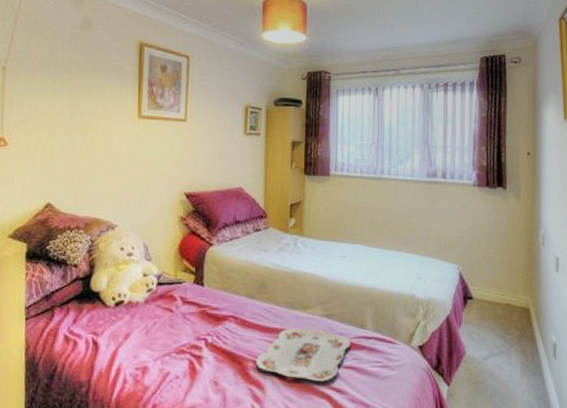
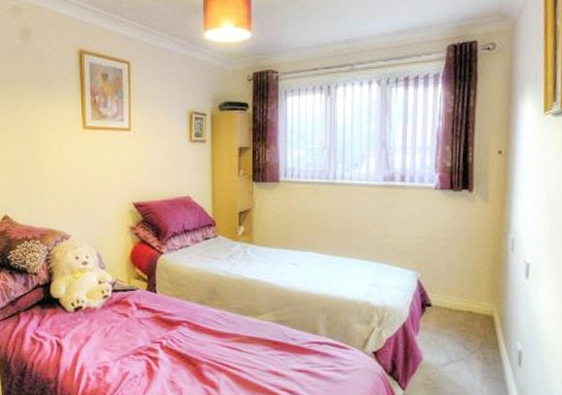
serving tray: present [255,328,351,382] -> none [209,333,303,384]

